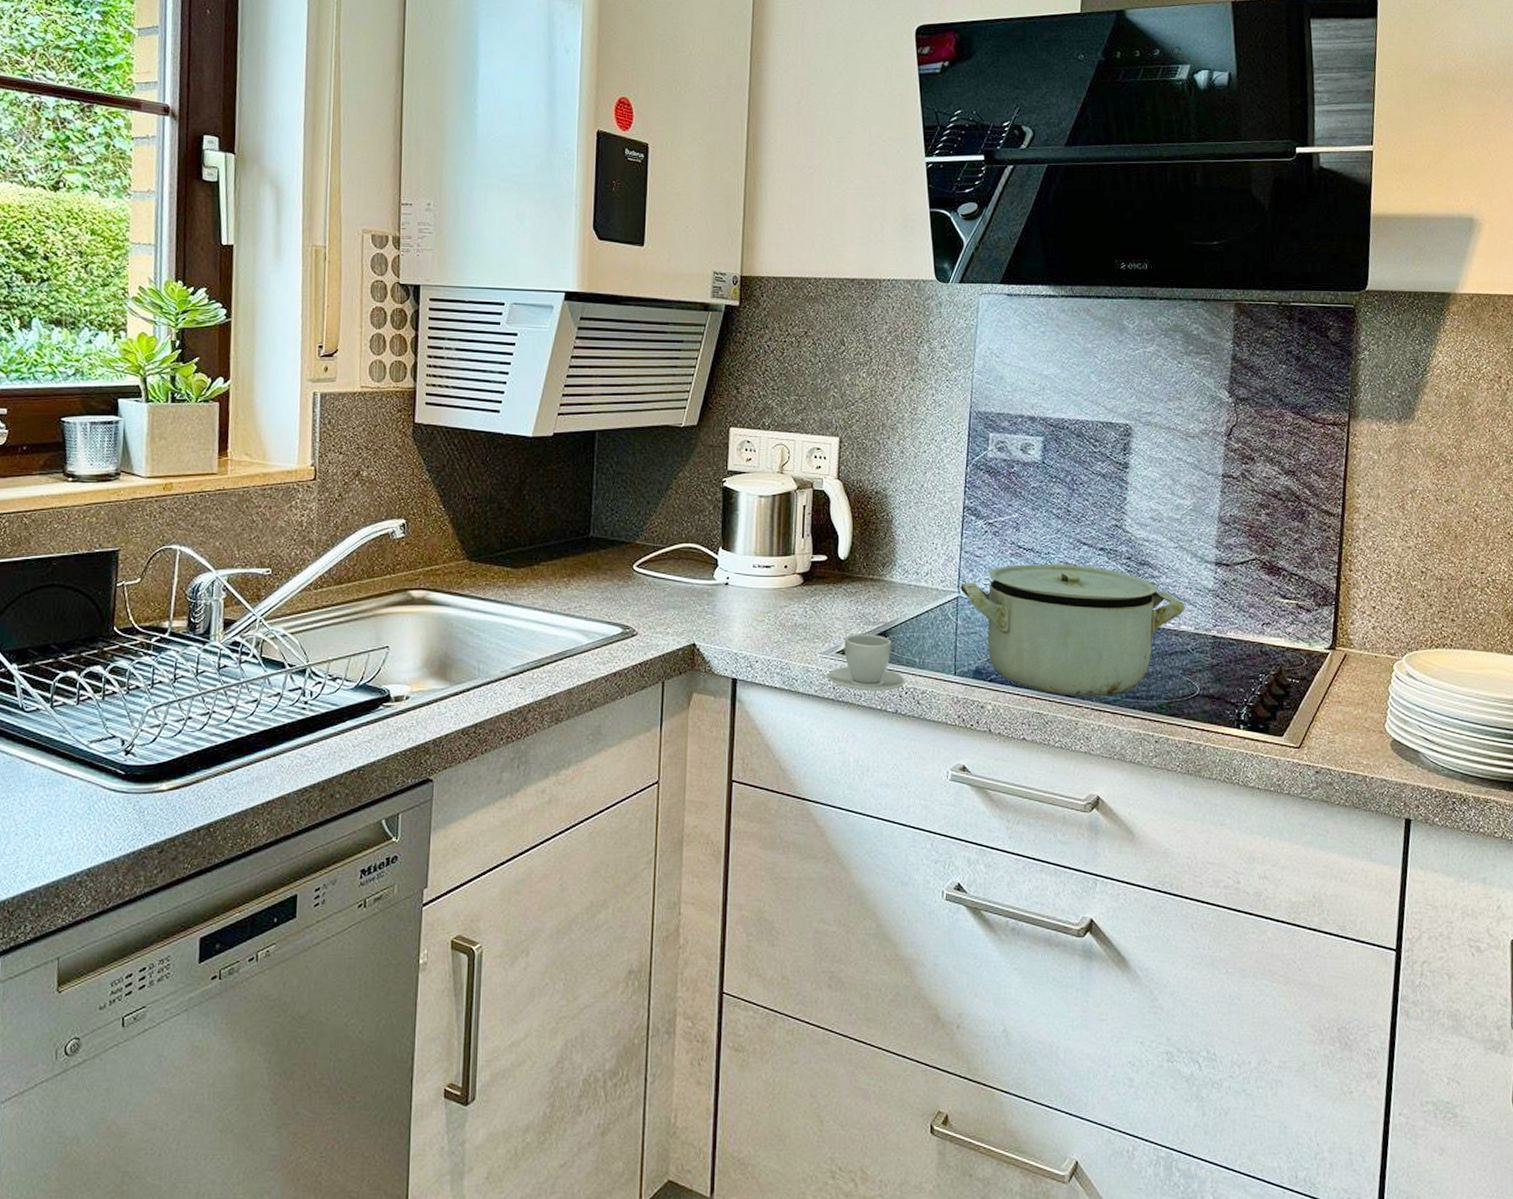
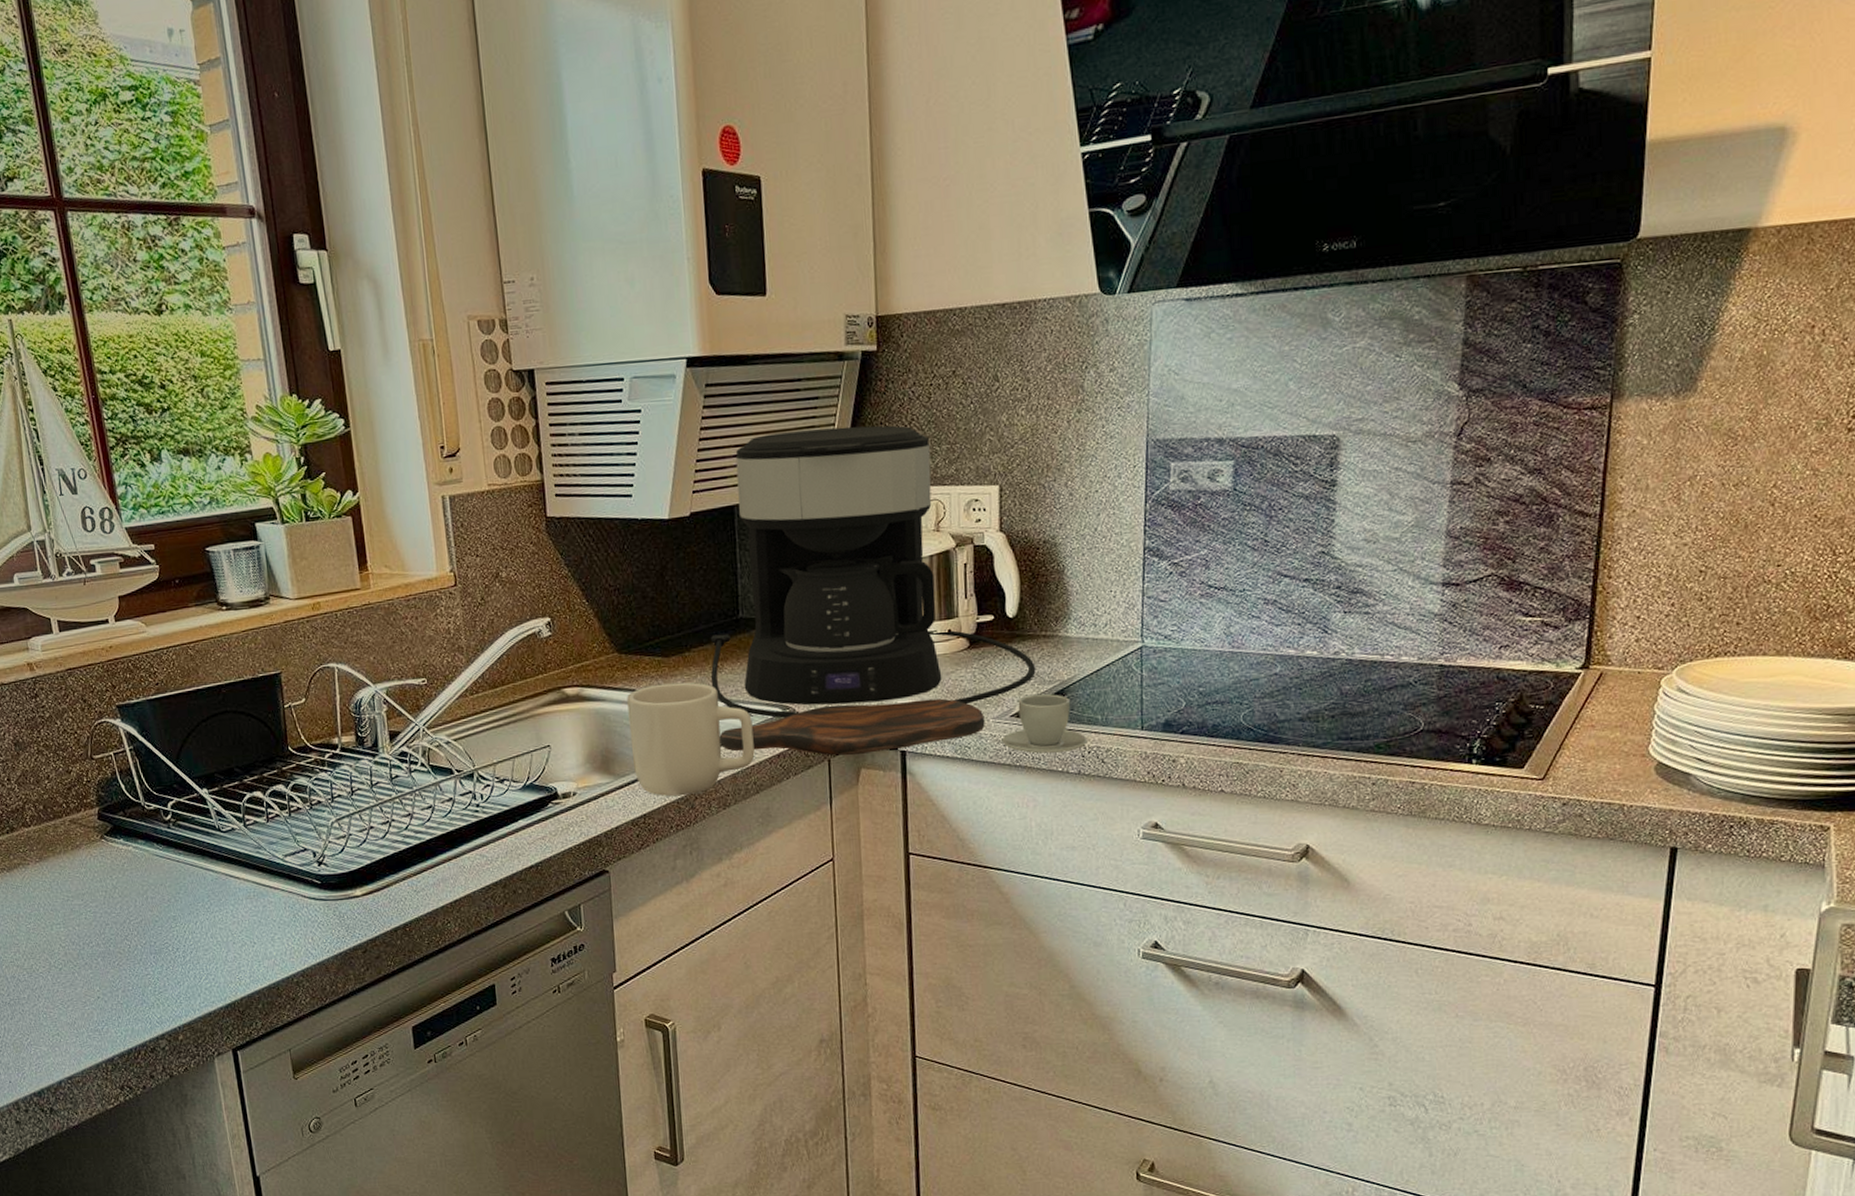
mug: none [470,594,593,708] -> present [627,682,755,797]
coffee maker: none [556,369,862,638] -> present [710,425,1036,719]
cutting board: none [559,628,813,680] -> present [719,698,985,756]
cooking pot: present [960,564,1185,696] -> none [1144,600,1406,743]

